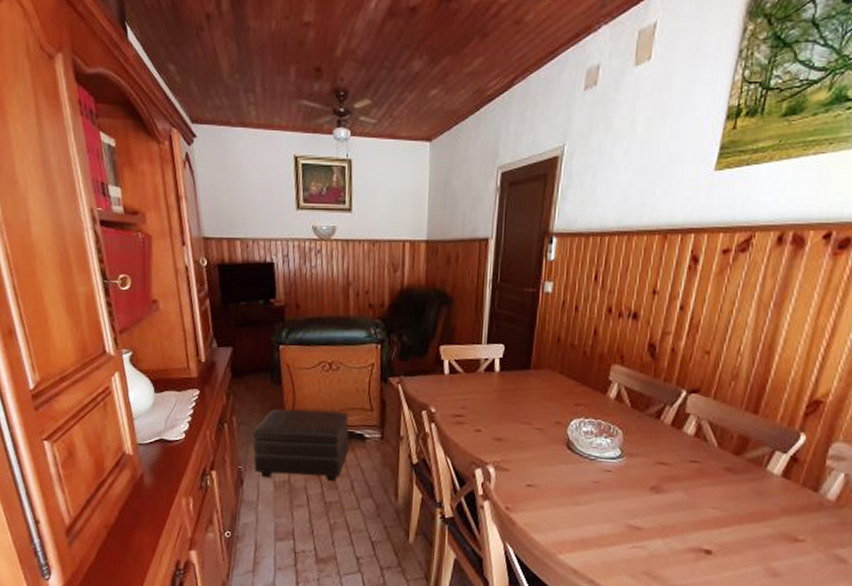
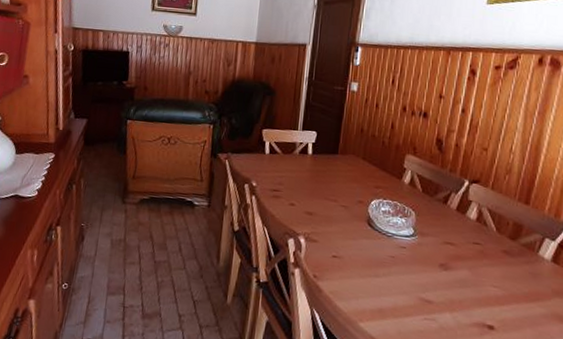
footstool: present [251,409,349,481] -> none [95,174,182,242]

